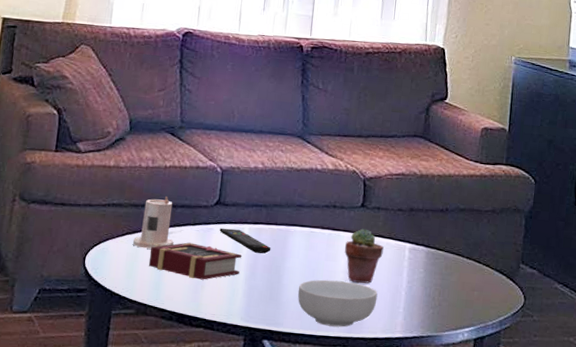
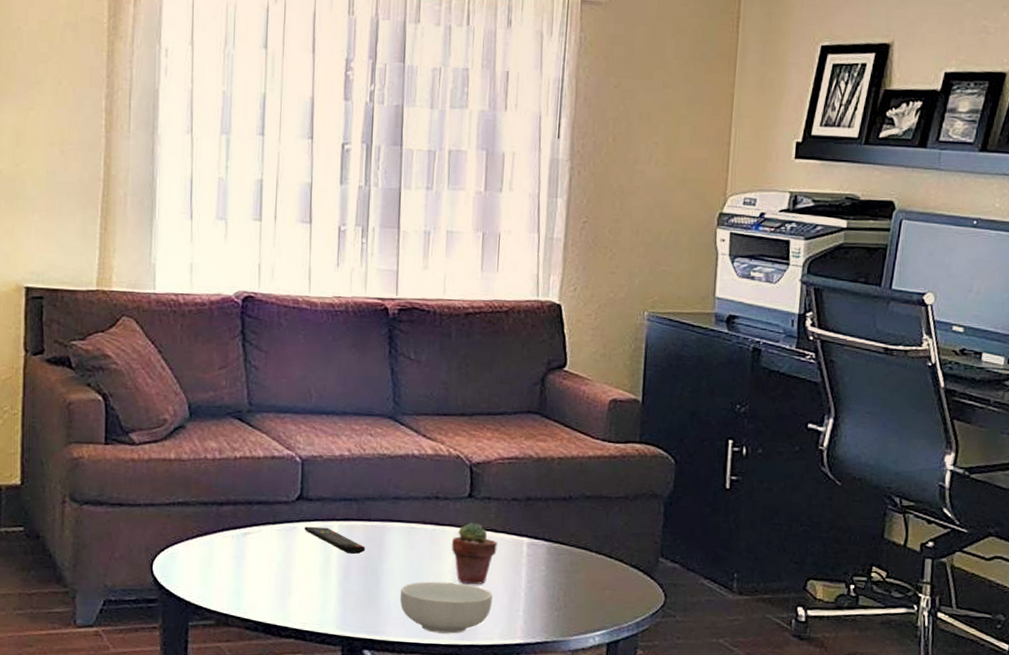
candle: present [133,196,174,249] -> none [206,491,252,552]
book: present [148,242,242,280] -> none [225,544,333,586]

